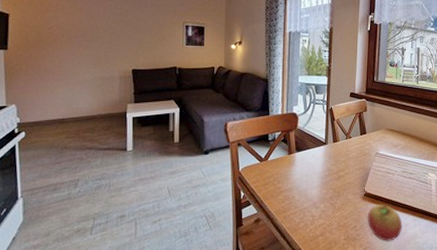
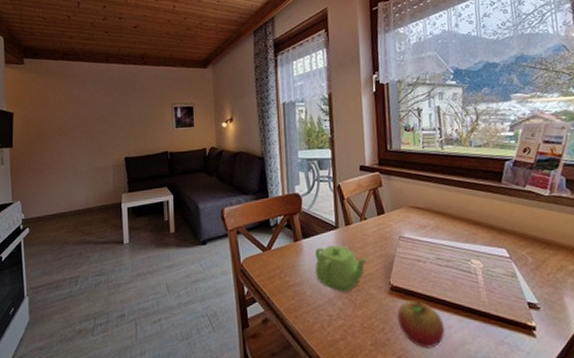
teapot: none [305,159,350,198] -> present [314,245,369,293]

